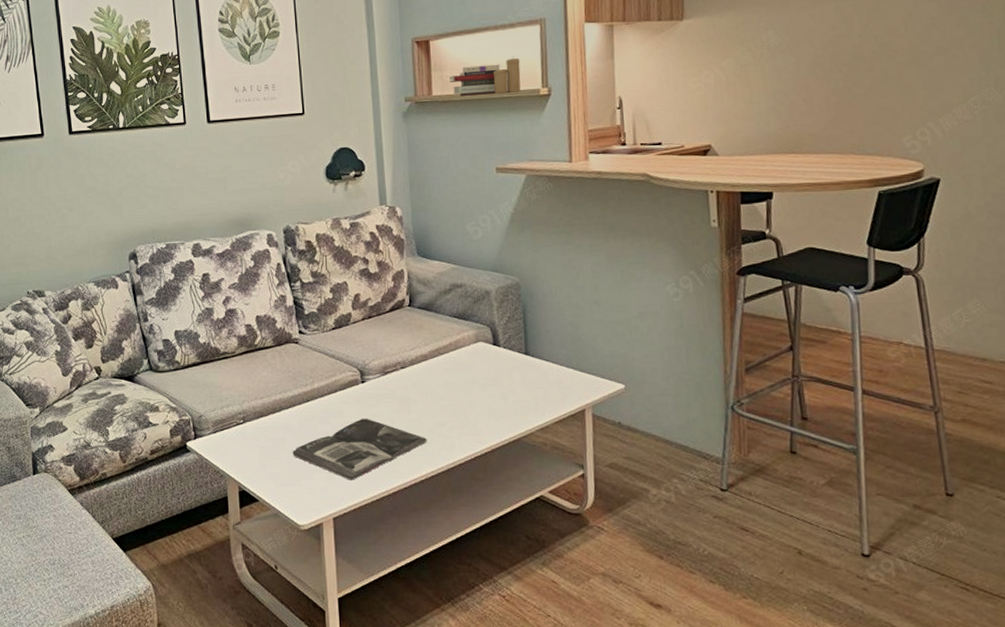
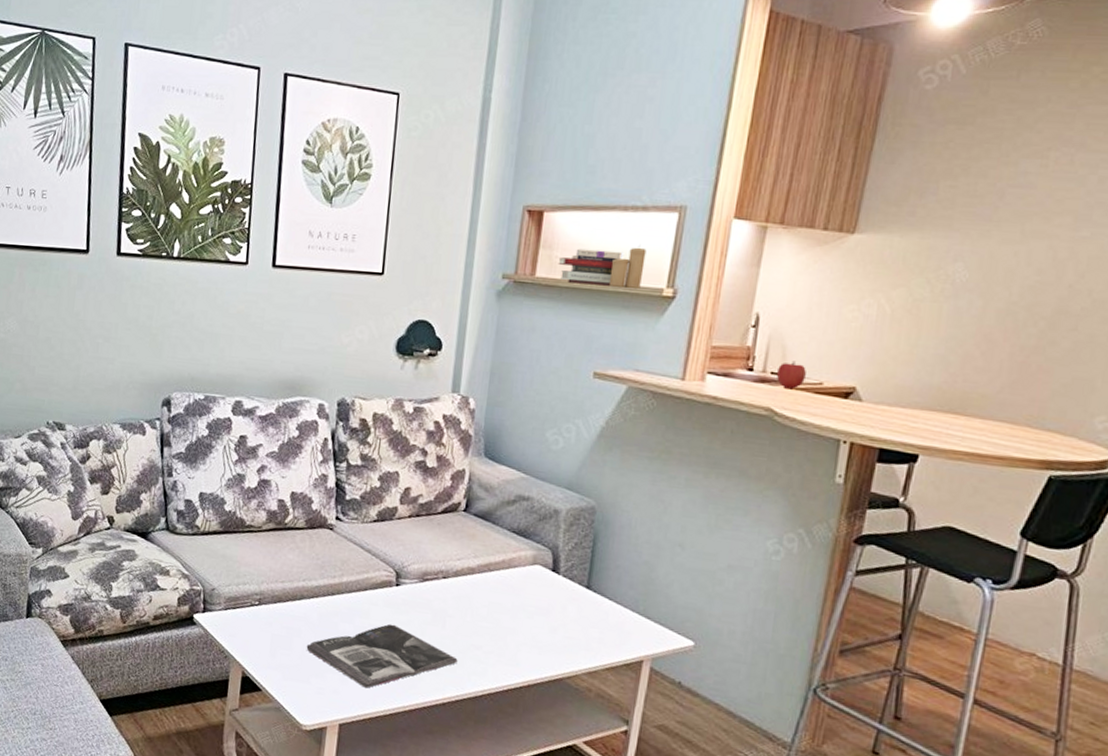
fruit: none [645,131,669,156] -> present [777,360,806,390]

